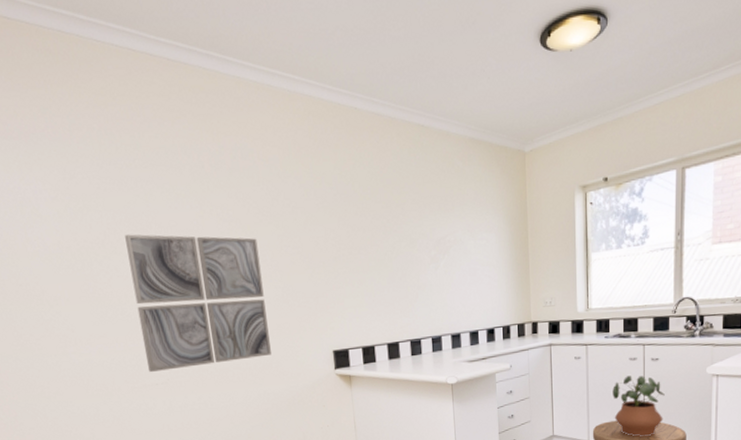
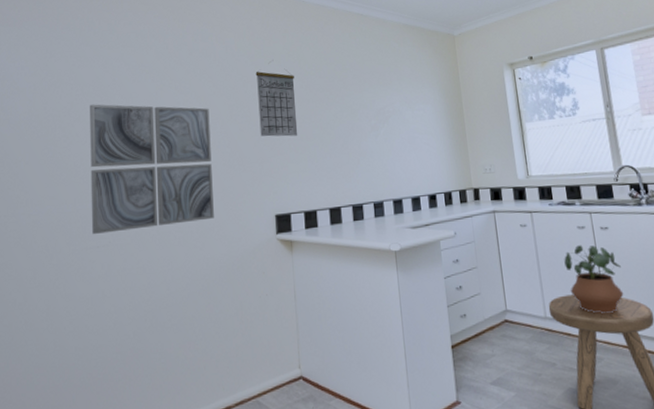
calendar: none [305,182,354,270] -> present [255,60,298,137]

